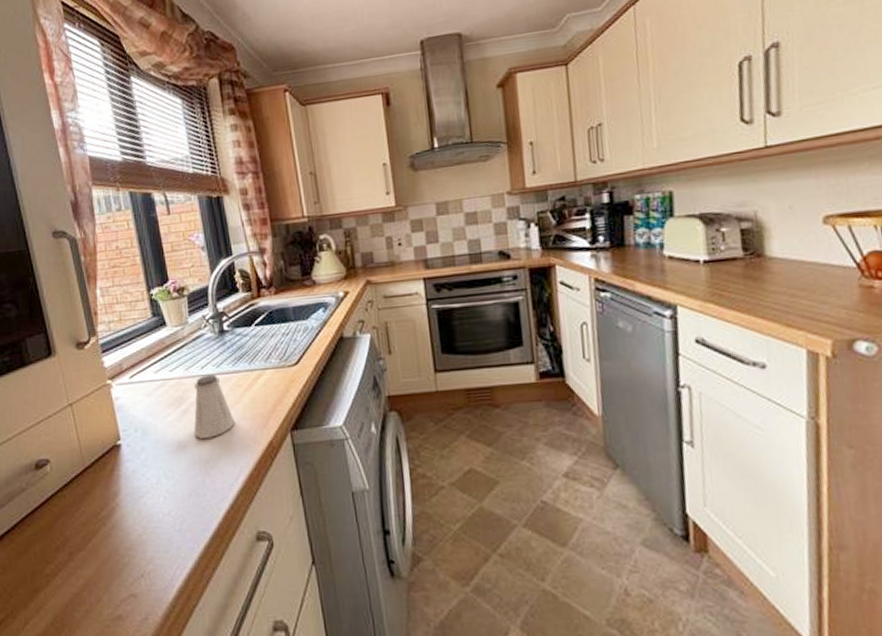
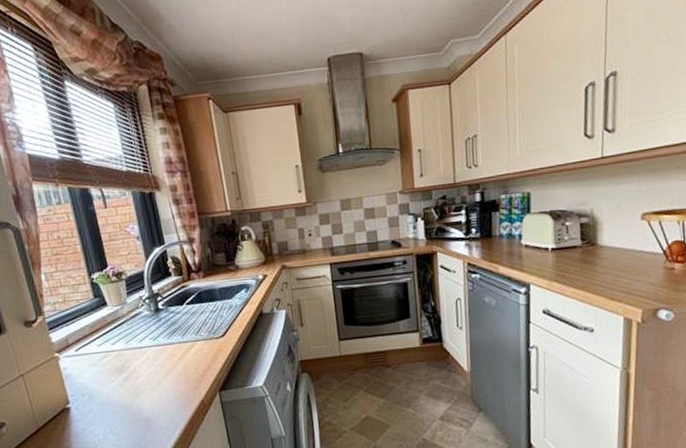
saltshaker: present [193,374,235,439] -> none [134,346,171,400]

